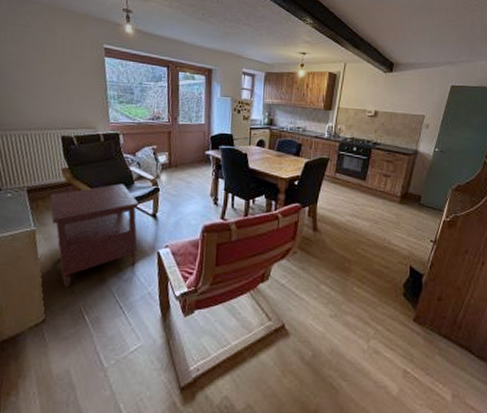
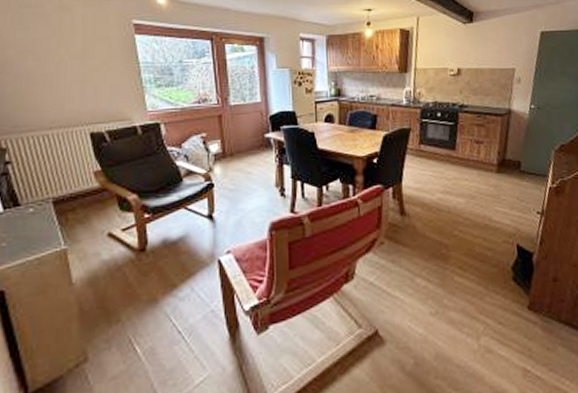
side table: present [50,184,139,288] -> none [81,182,194,316]

